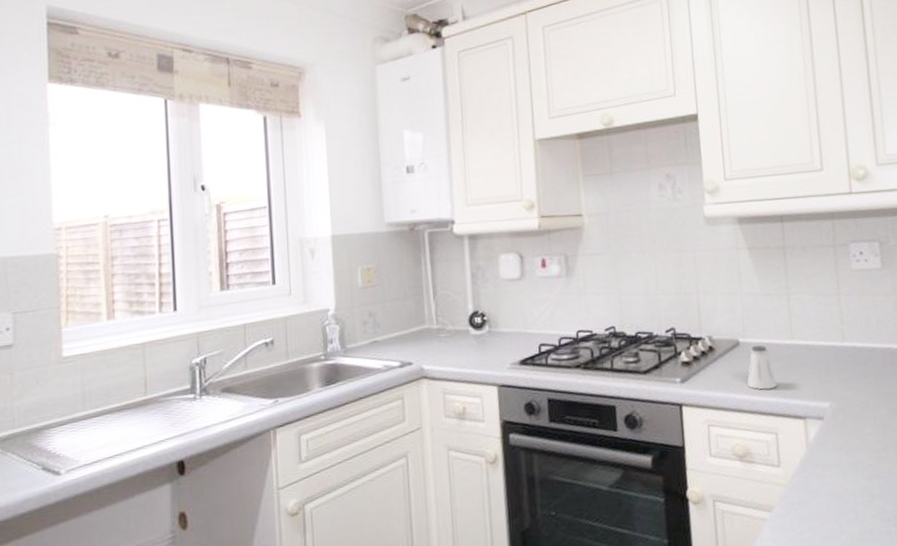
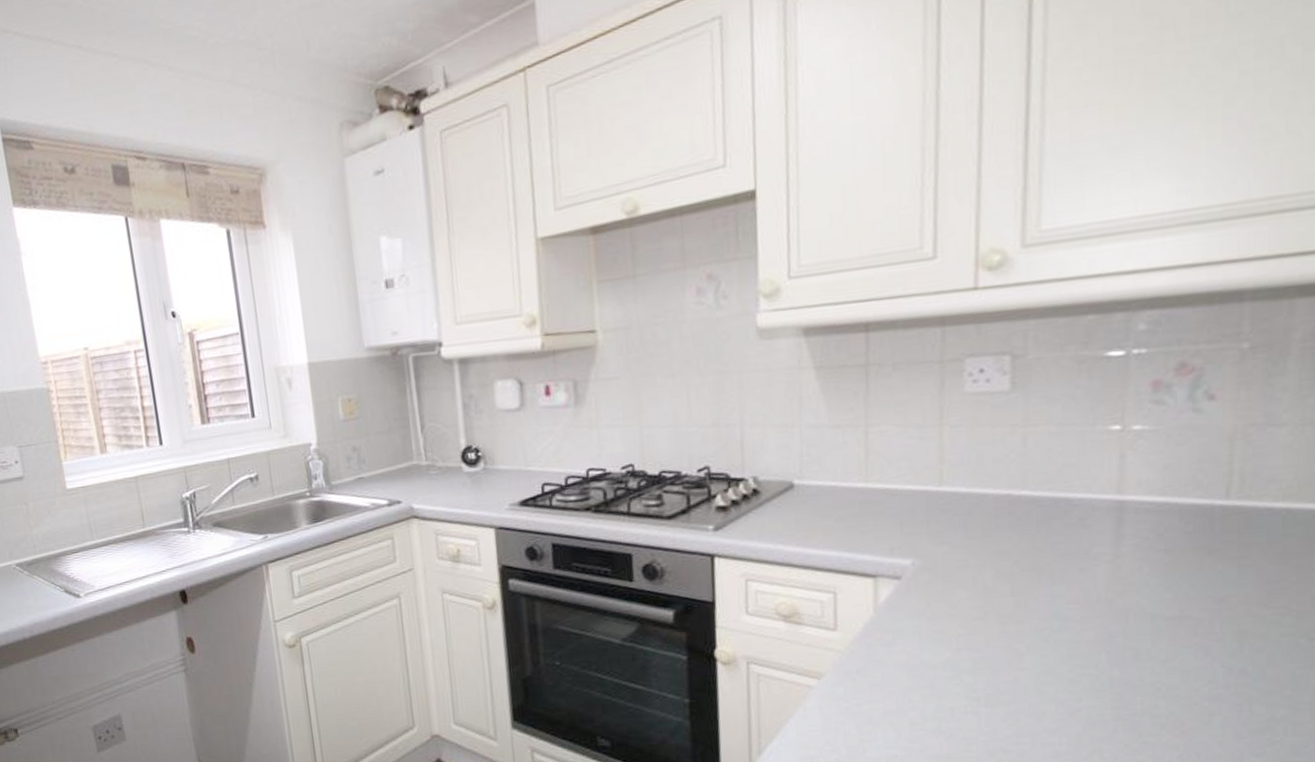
saltshaker: present [747,345,777,390] -> none [800,488,841,542]

